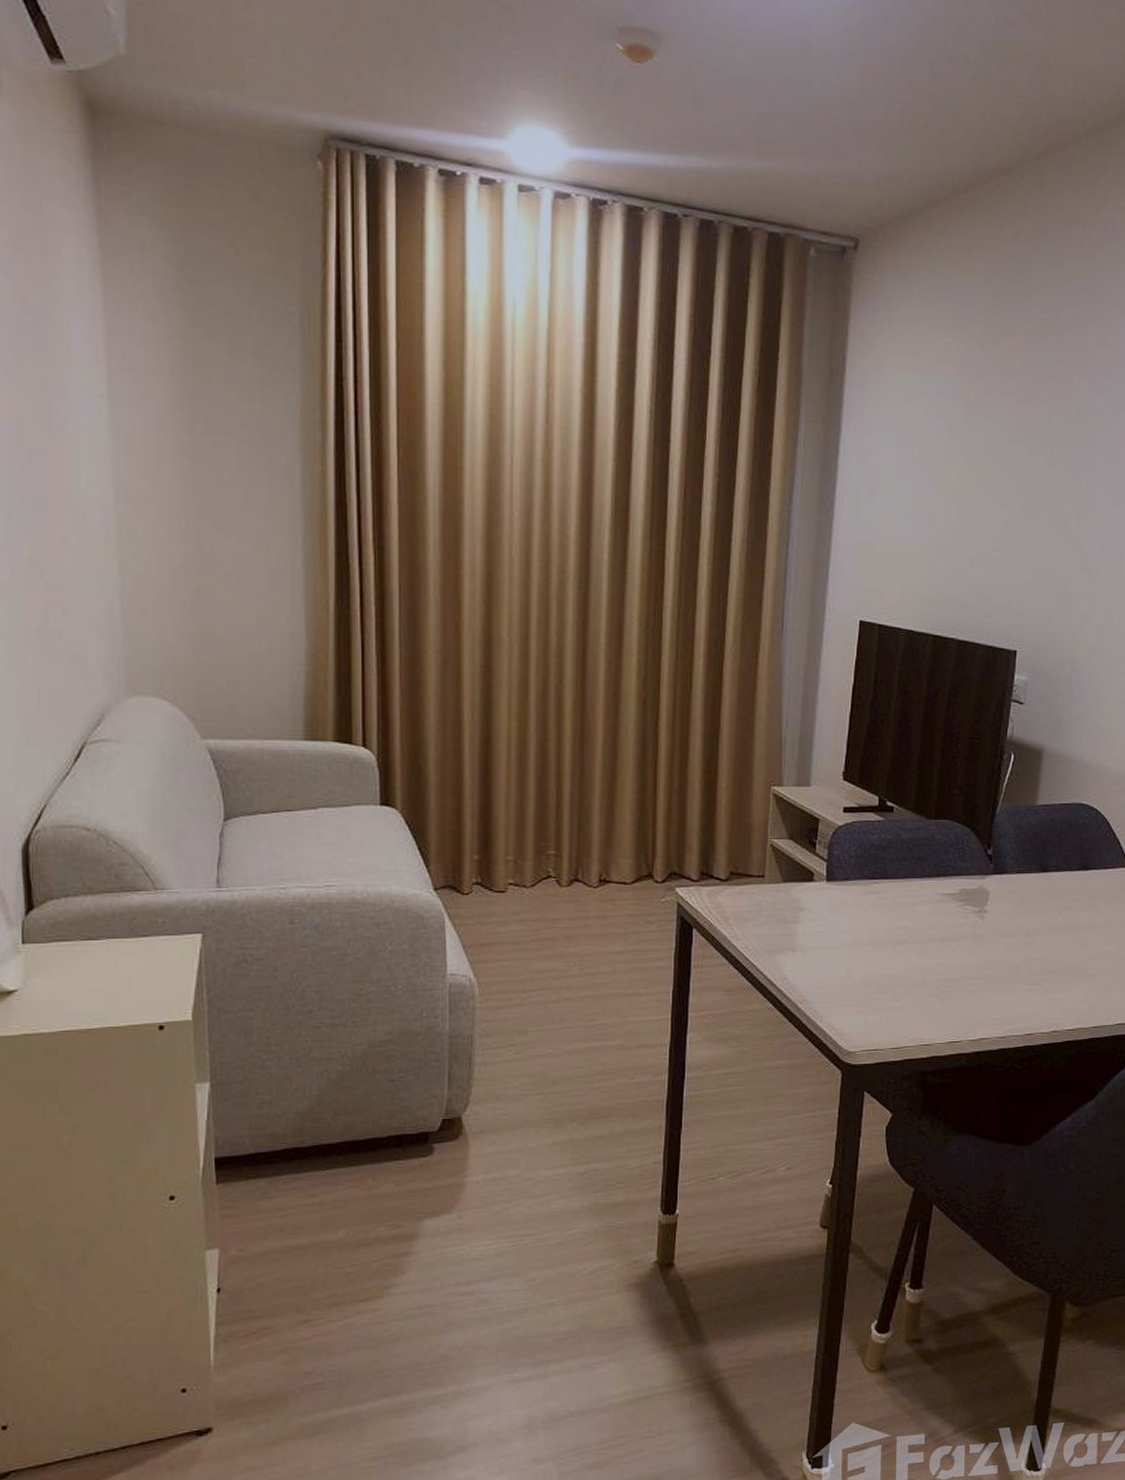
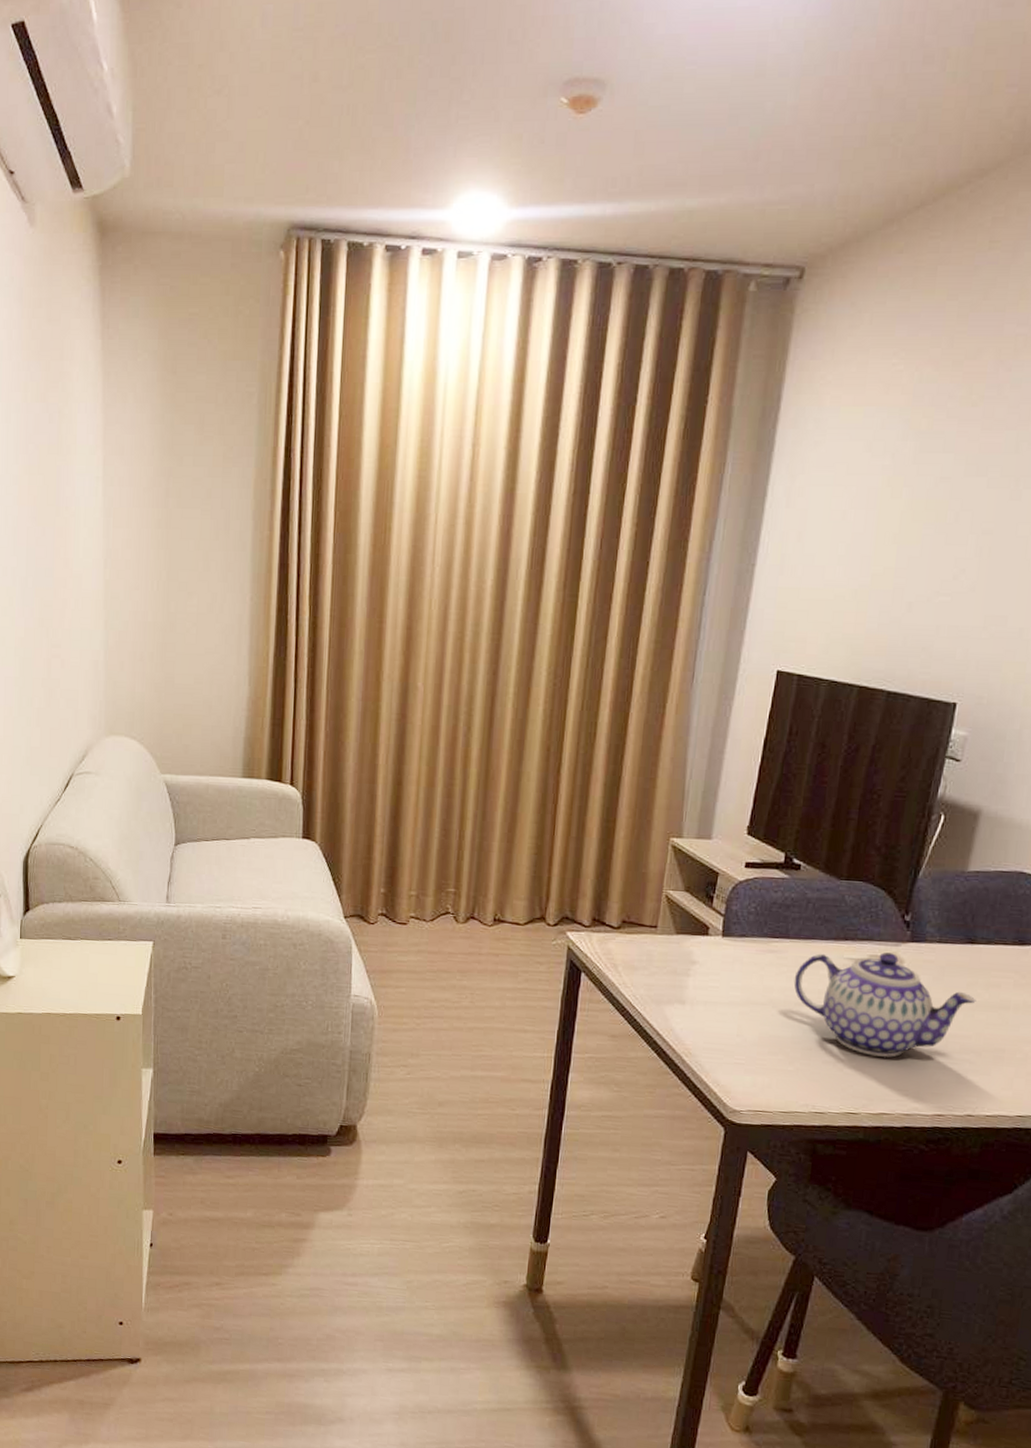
teapot: none [895,886,1052,985] -> present [794,952,976,1057]

